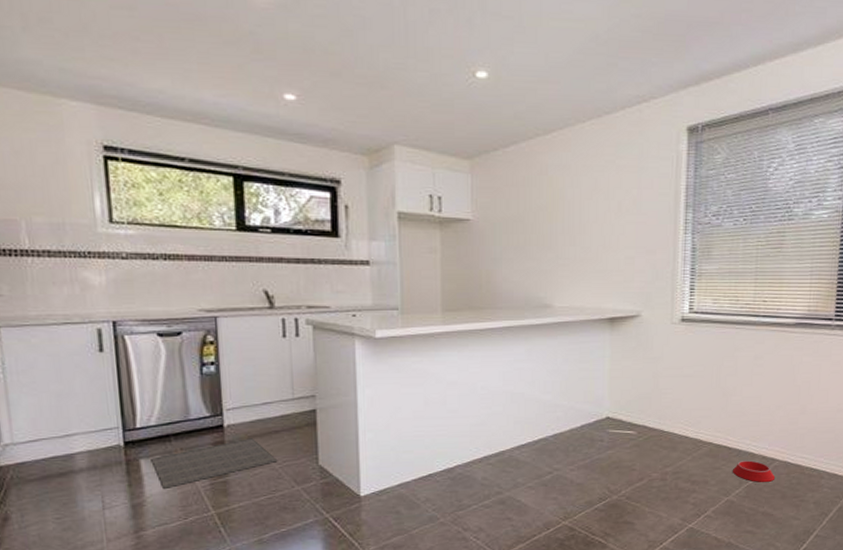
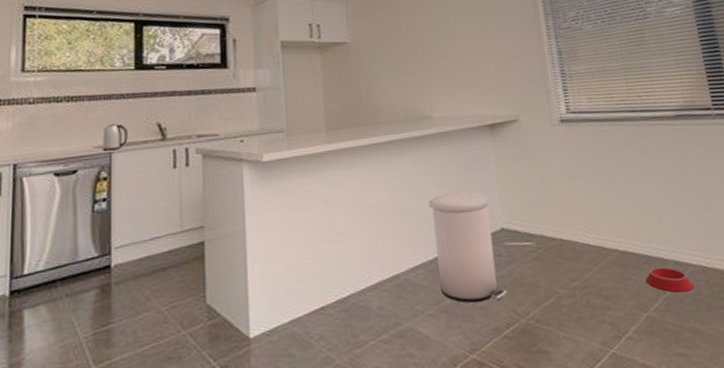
doormat: present [151,438,278,489] -> none [35,278,164,343]
kettle: none [205,287,233,315] -> present [102,124,128,151]
pedal bin: none [539,381,604,479] -> present [428,192,508,303]

